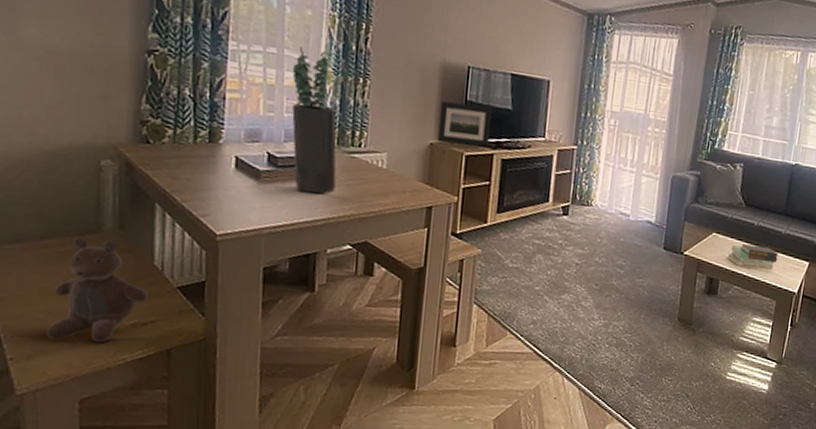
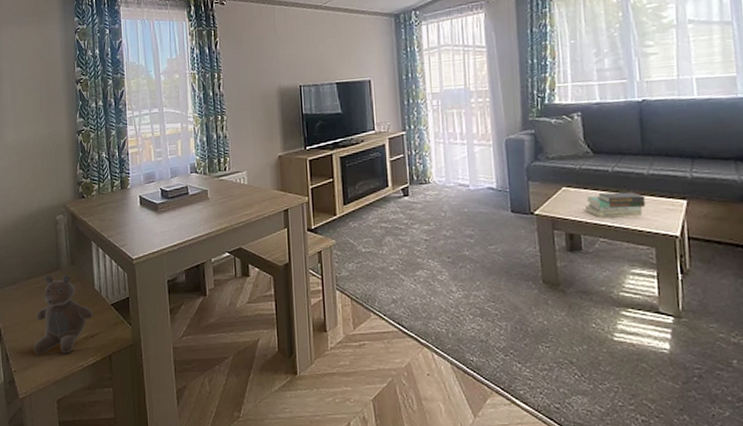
vase: present [292,44,337,195] -> none [171,96,212,215]
picture frame: present [437,101,492,147] -> none [282,114,326,154]

